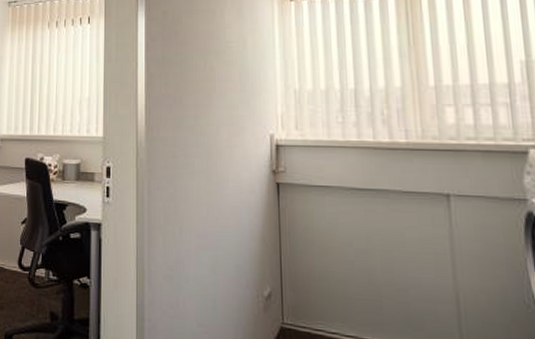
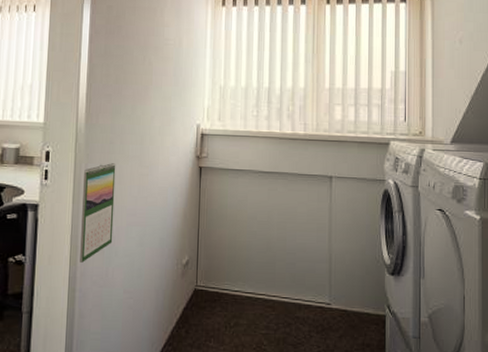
calendar: none [147,179,182,290] -> present [80,163,116,264]

